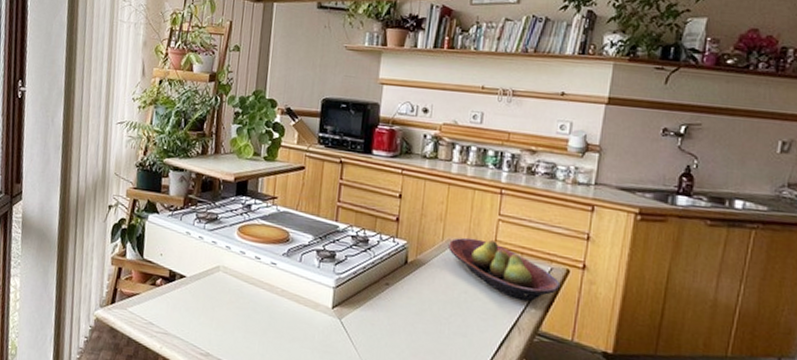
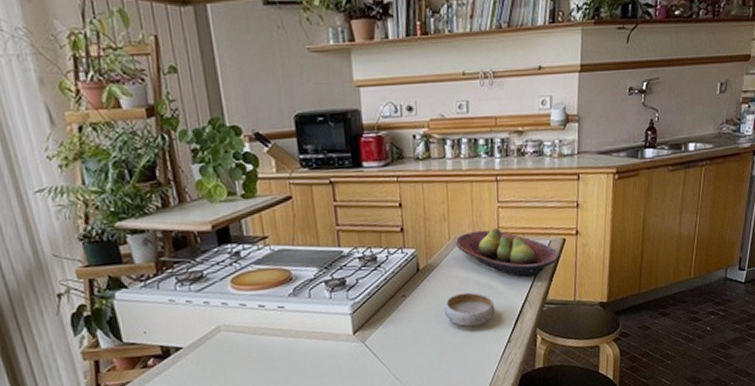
bowl: none [424,296,480,337] -> present [444,292,496,327]

